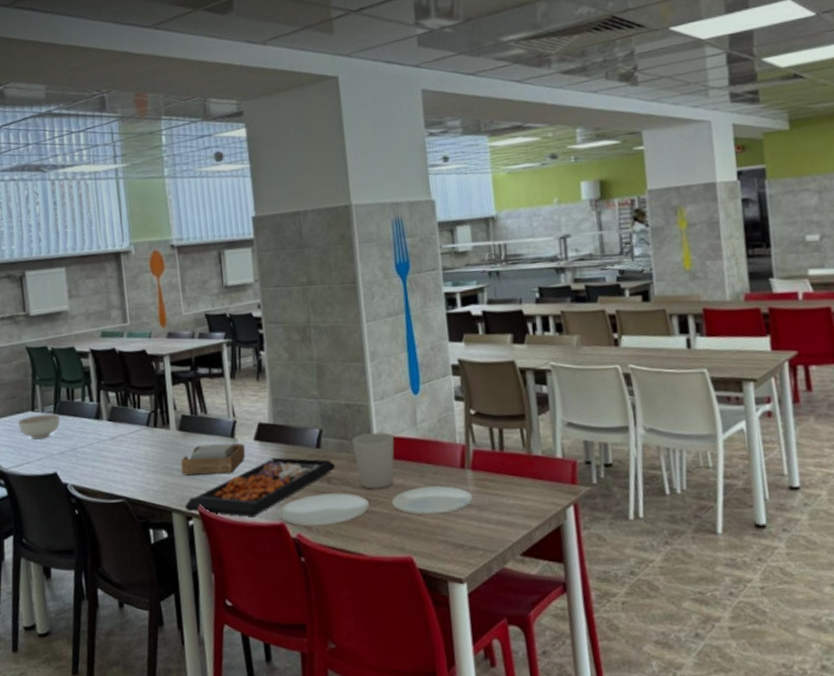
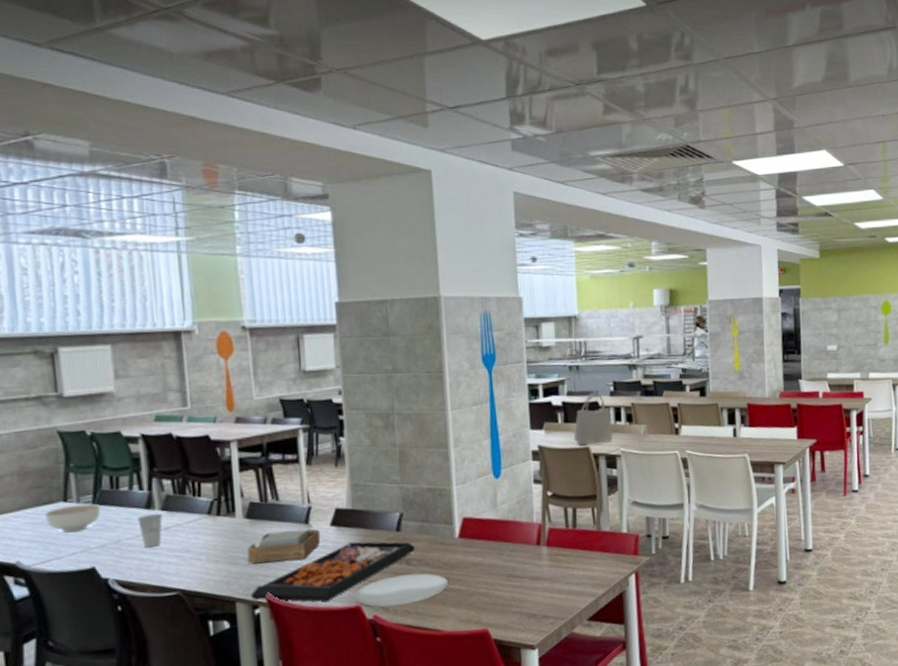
cup: none [89,423,110,457] -> present [137,513,164,549]
dixie cup: present [351,432,395,489] -> none [432,514,475,569]
plate: present [392,486,473,516] -> none [470,562,547,590]
handbag: none [496,300,541,360] -> present [573,392,613,446]

